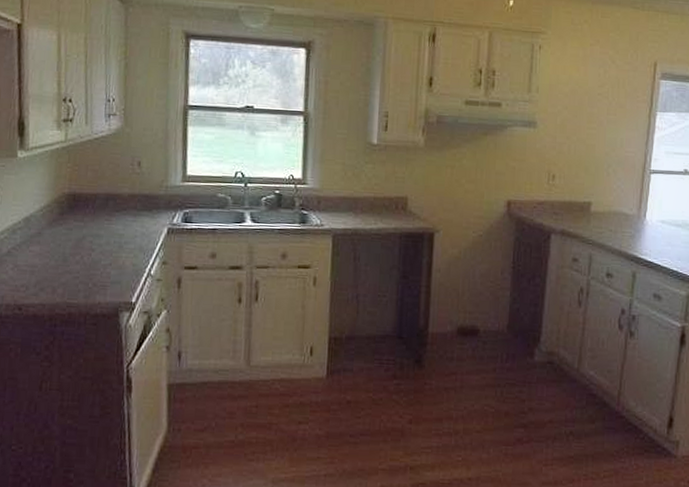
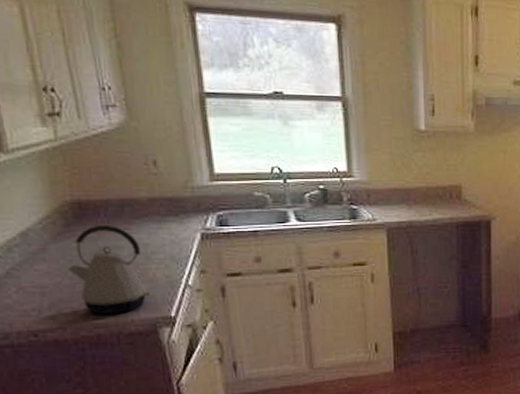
kettle: none [55,215,119,295] -> present [67,224,151,314]

